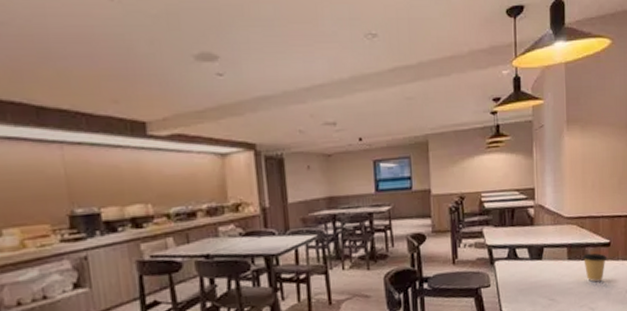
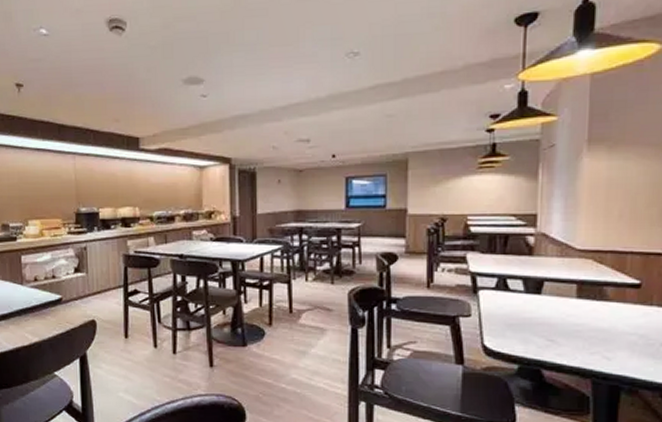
coffee cup: present [582,253,607,283] -> none [598,293,635,328]

